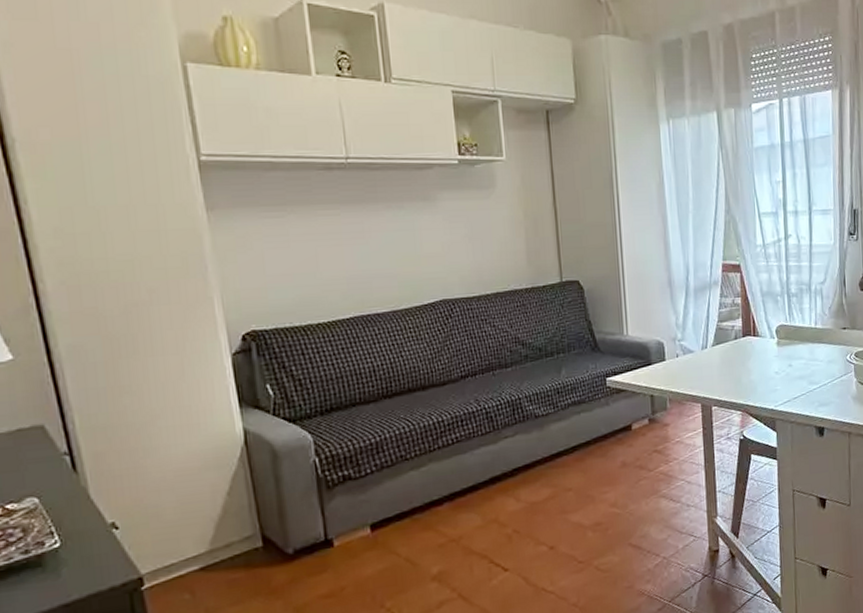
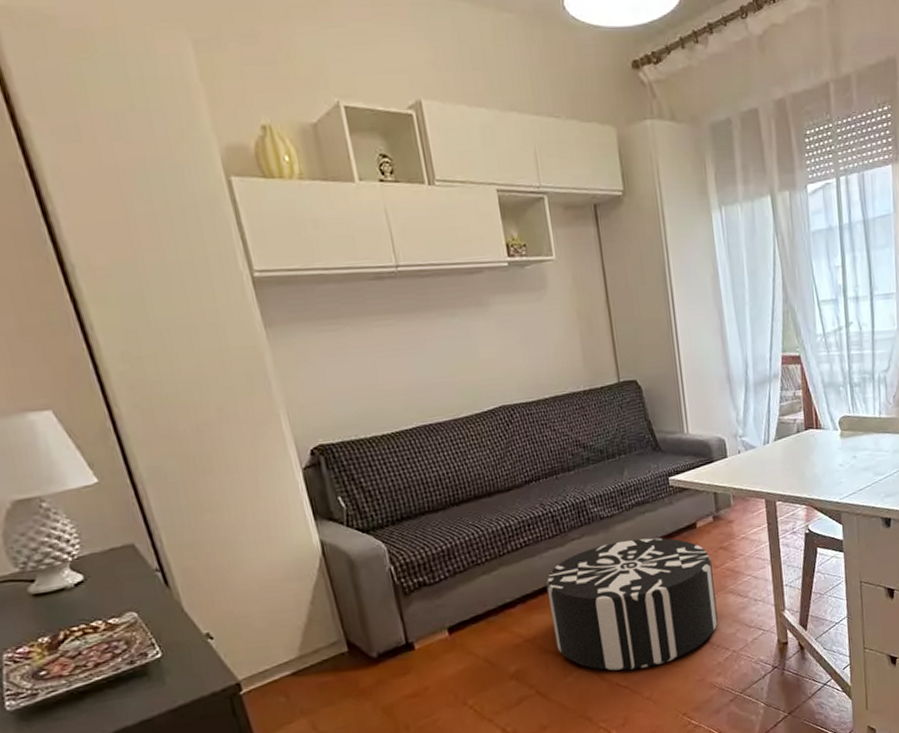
pouf: none [475,438,649,575] -> present [546,538,718,671]

